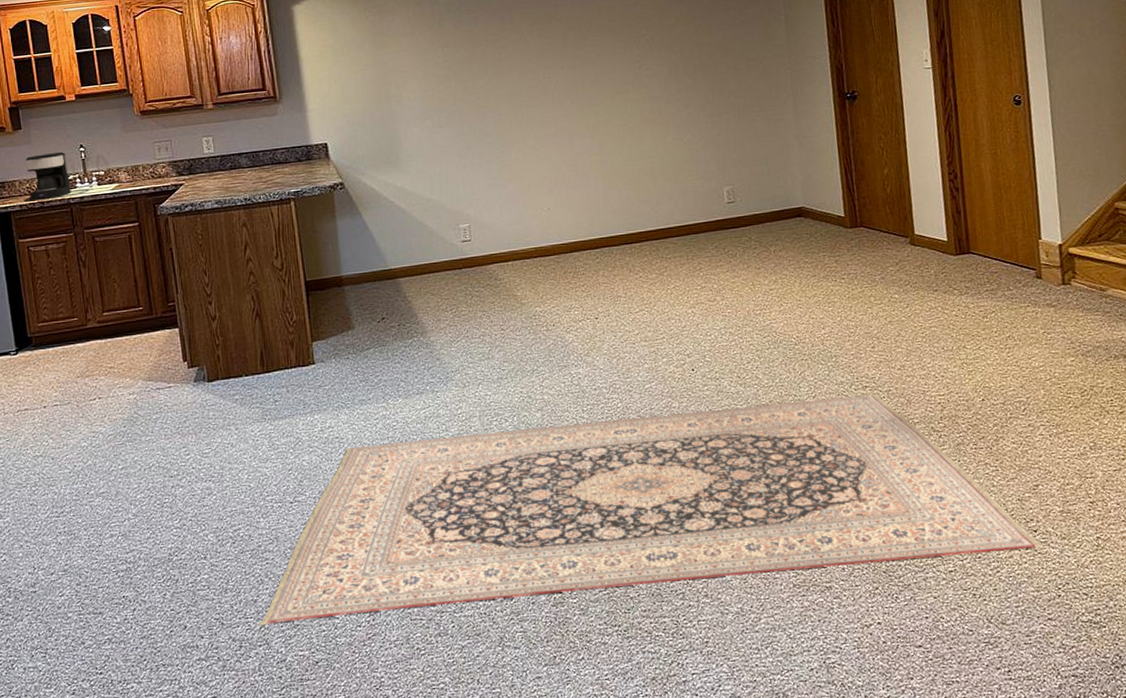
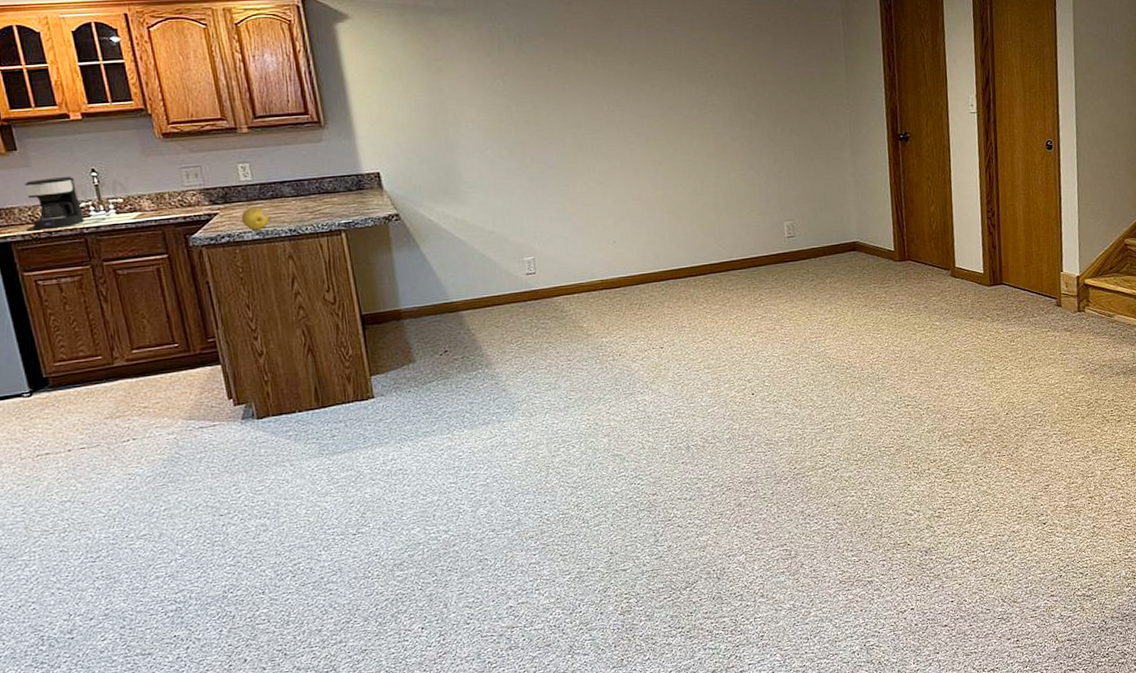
fruit: none [204,177,227,200] -> present [242,206,269,231]
area rug: present [259,394,1044,626] -> none [325,411,1051,654]

